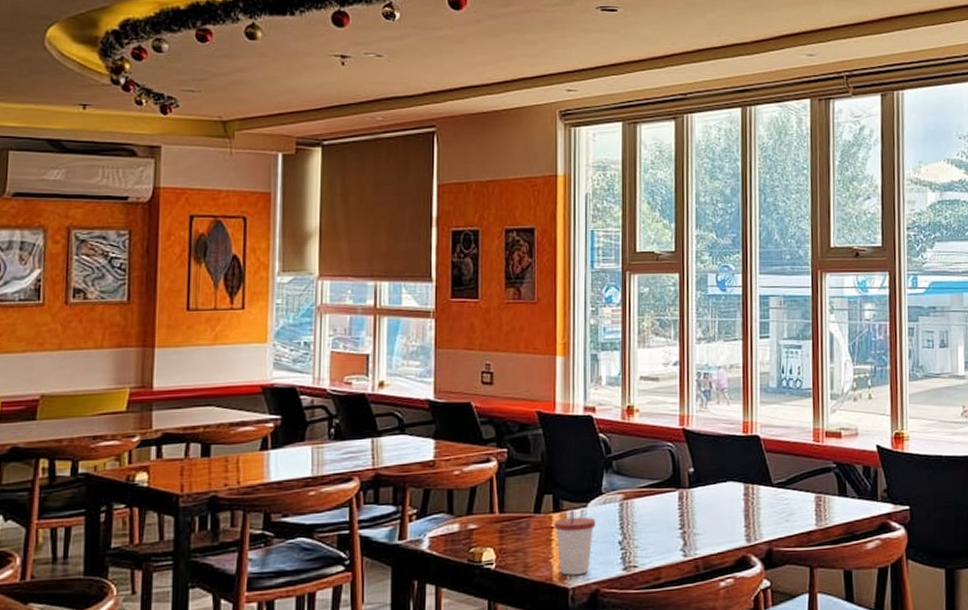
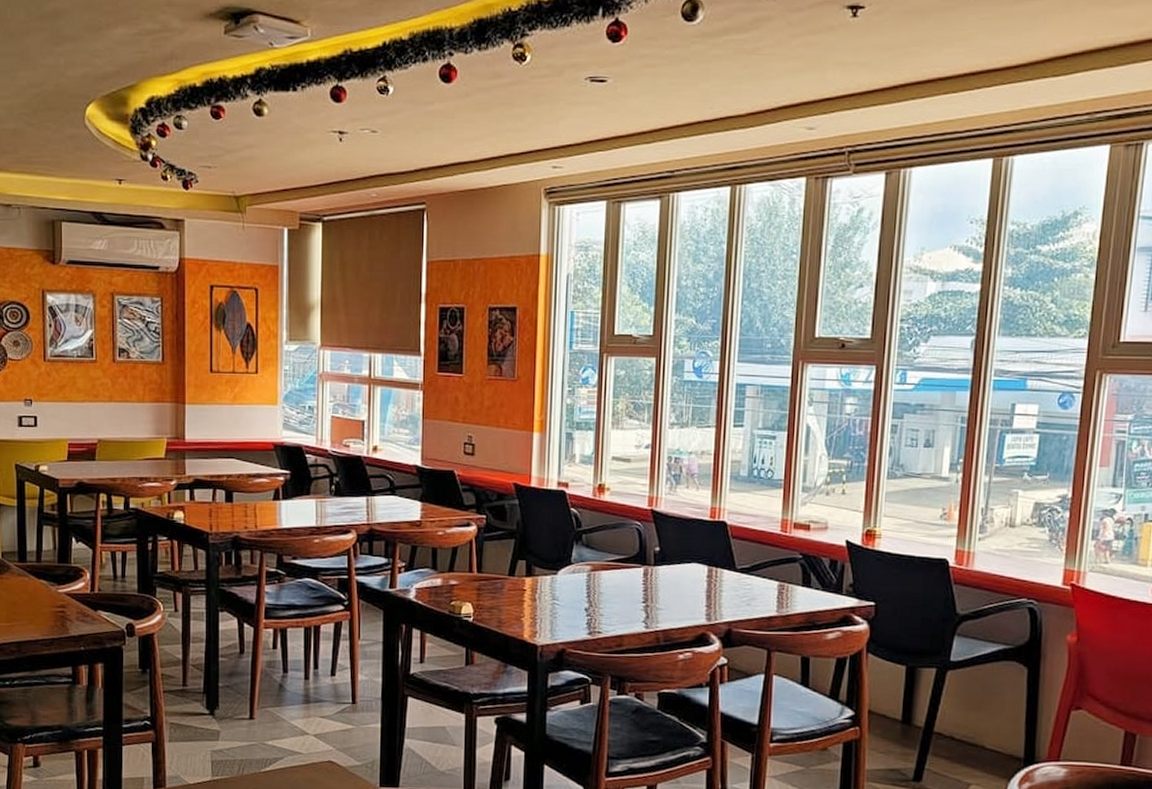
cup: present [554,509,596,575] -> none [526,575,565,634]

